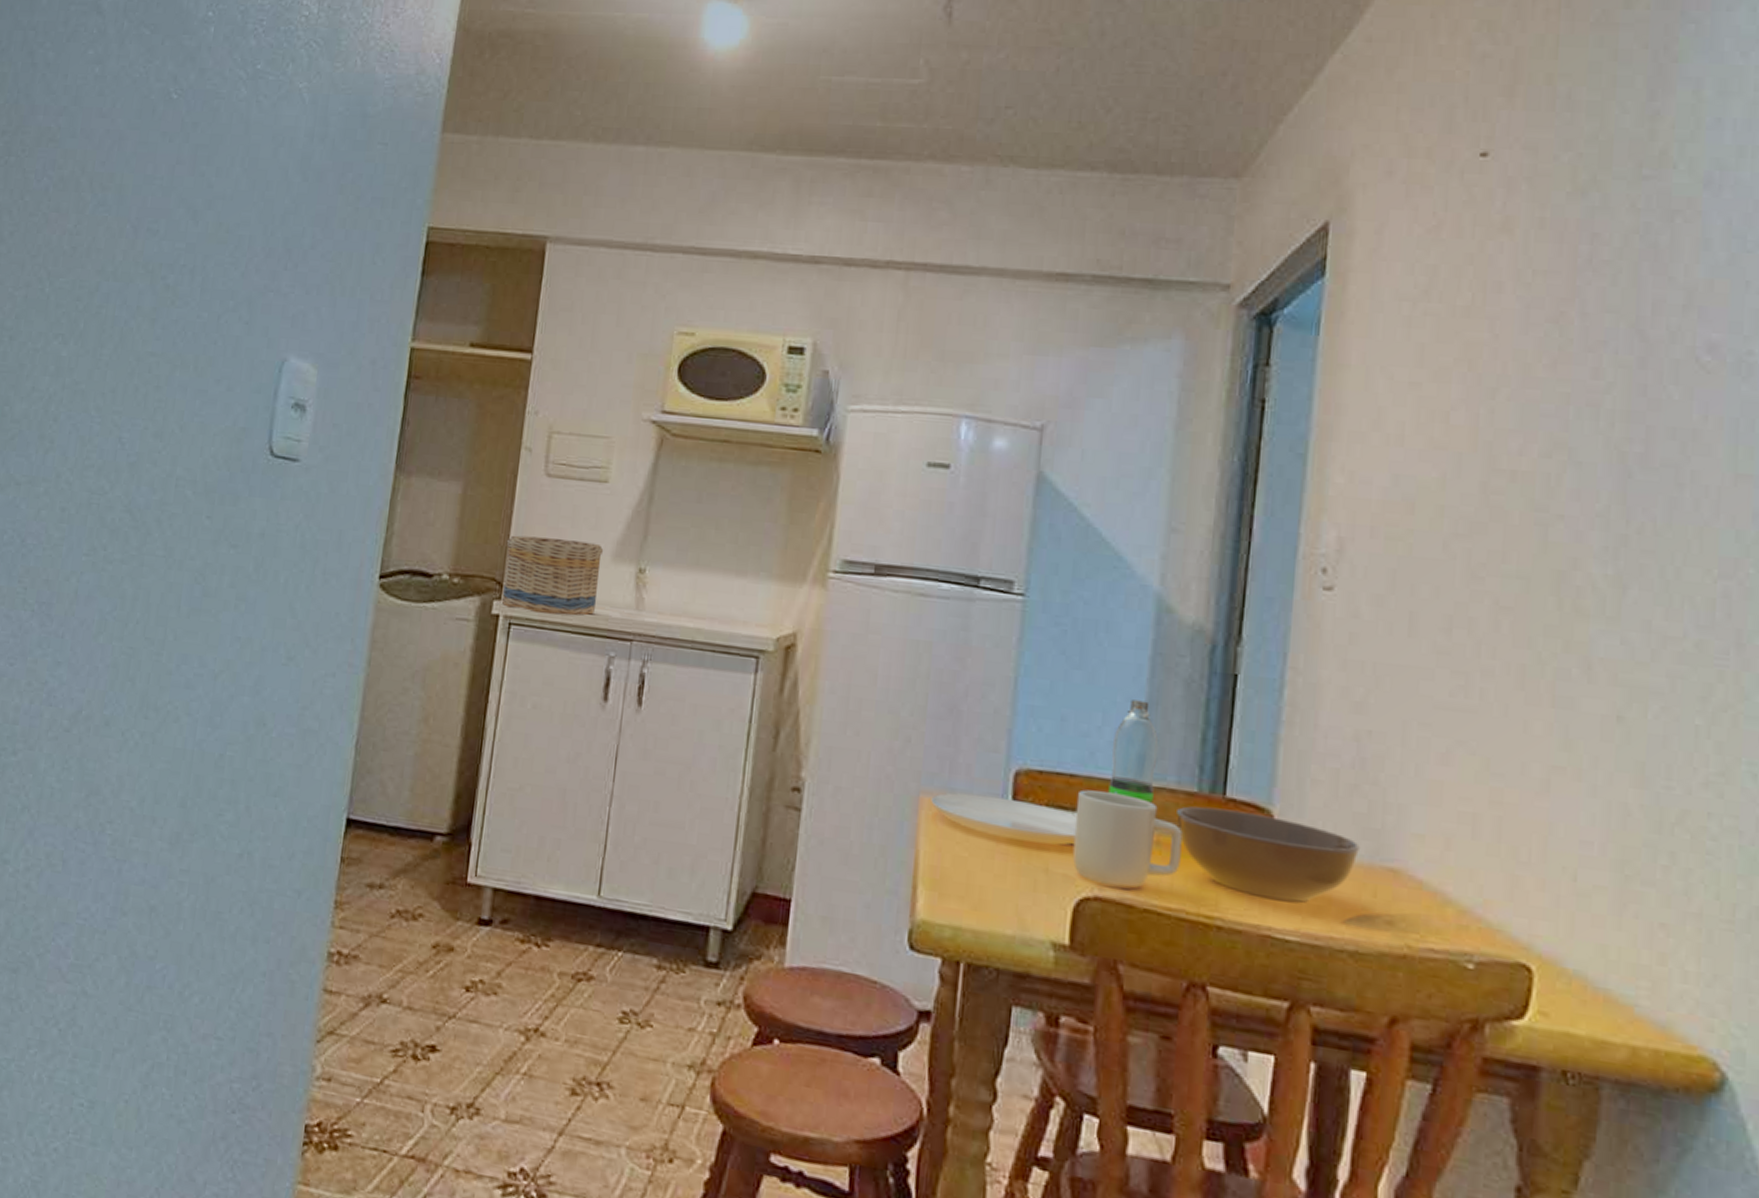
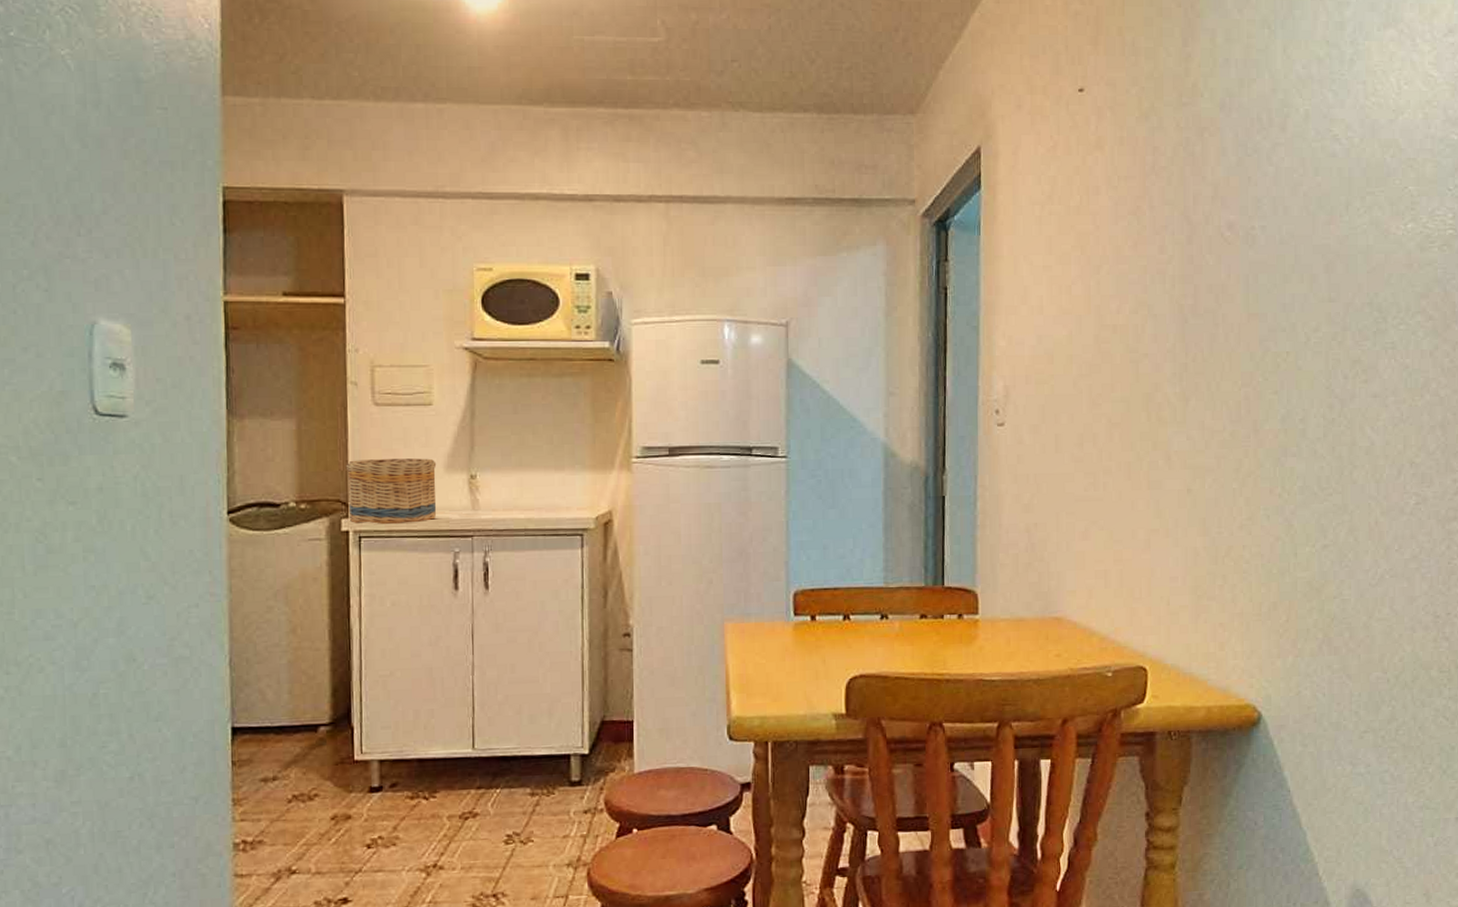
plate: present [931,793,1077,845] -> none [733,613,842,644]
mug: present [1072,789,1182,889] -> none [840,596,917,665]
bottle: present [1108,699,1159,803] -> none [862,525,895,600]
bowl: present [1176,806,1360,904] -> none [912,594,1035,655]

